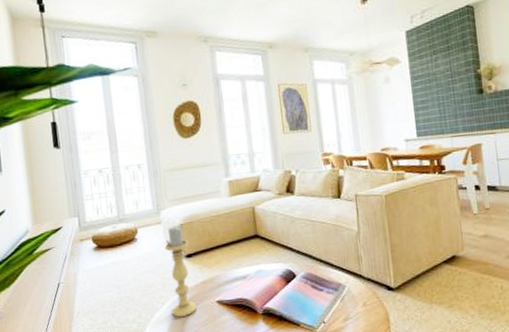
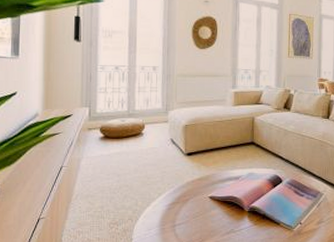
candle holder: present [165,225,197,317] -> none [167,126,191,208]

